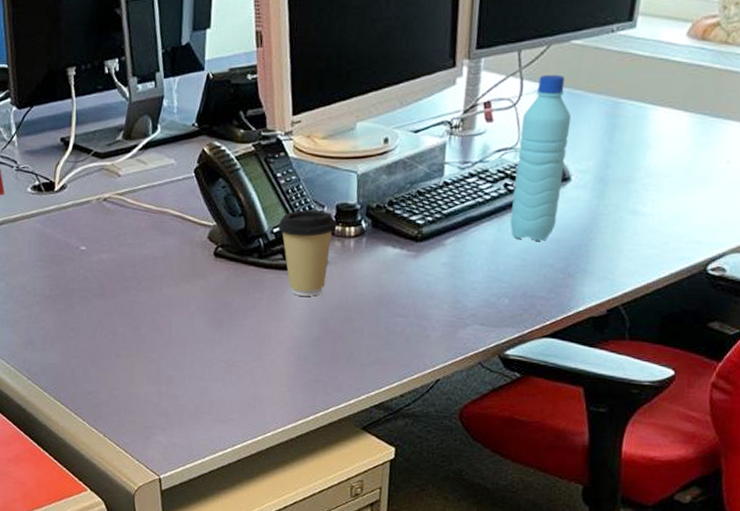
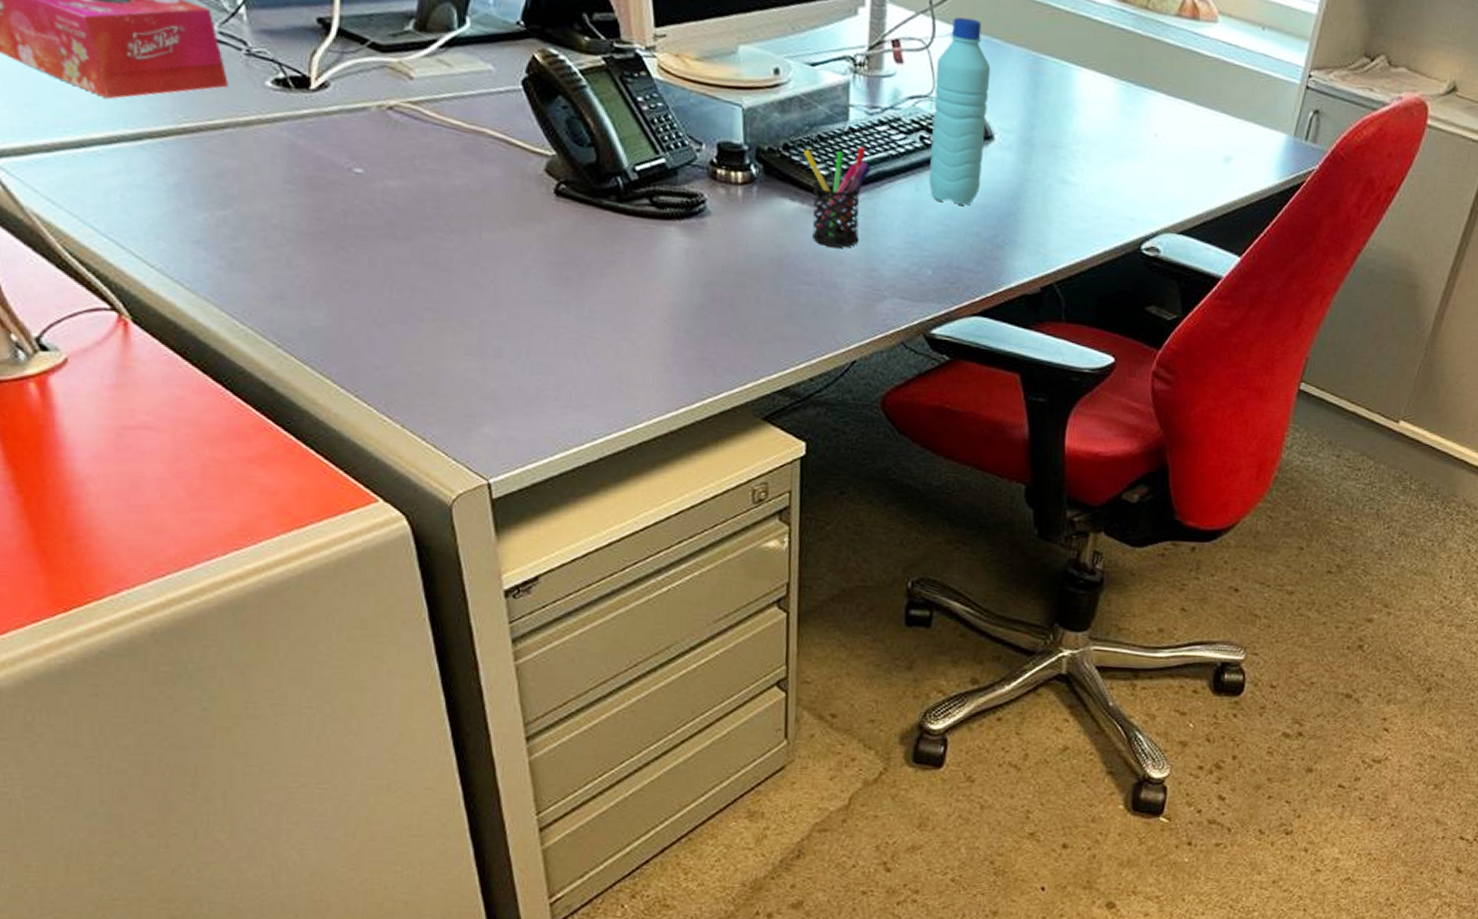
coffee cup: present [277,209,337,296] -> none [641,145,720,254]
pen holder: none [404,197,461,284] -> present [803,146,871,248]

